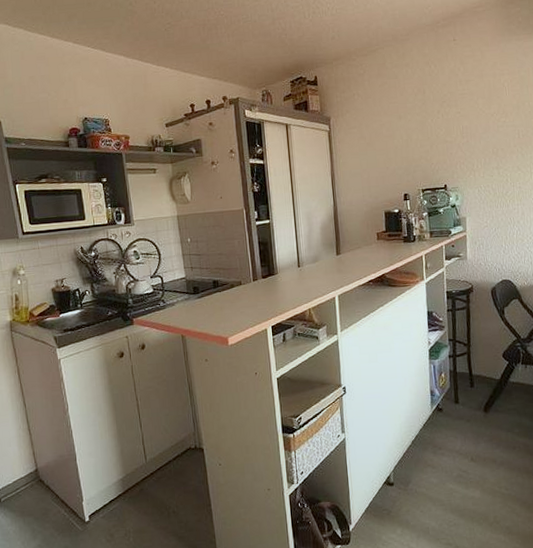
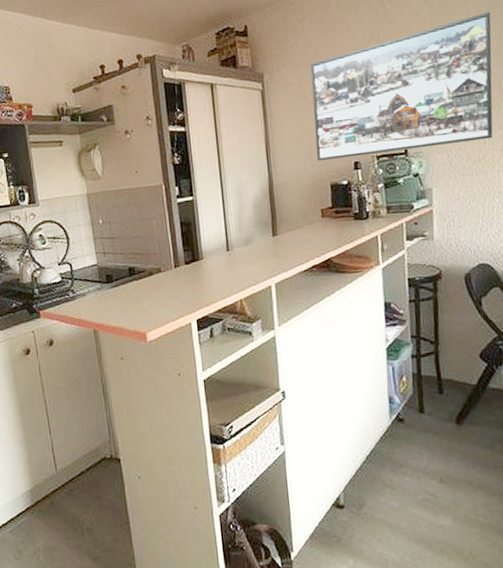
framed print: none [369,75,514,192] -> present [311,11,493,161]

